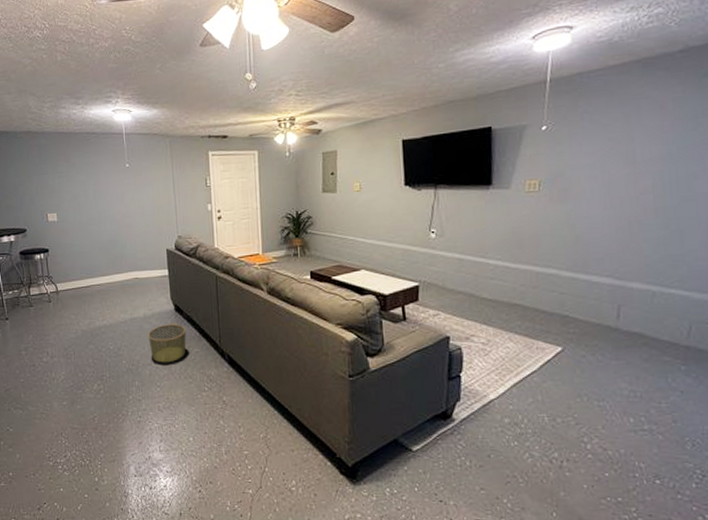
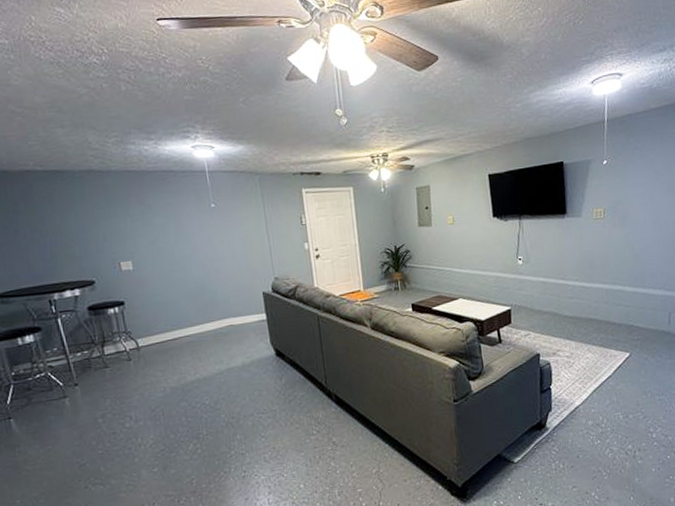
basket: present [148,323,187,363] -> none [248,368,291,412]

